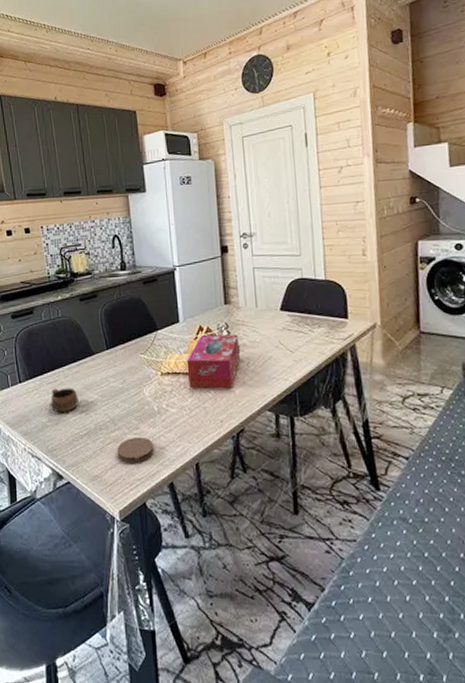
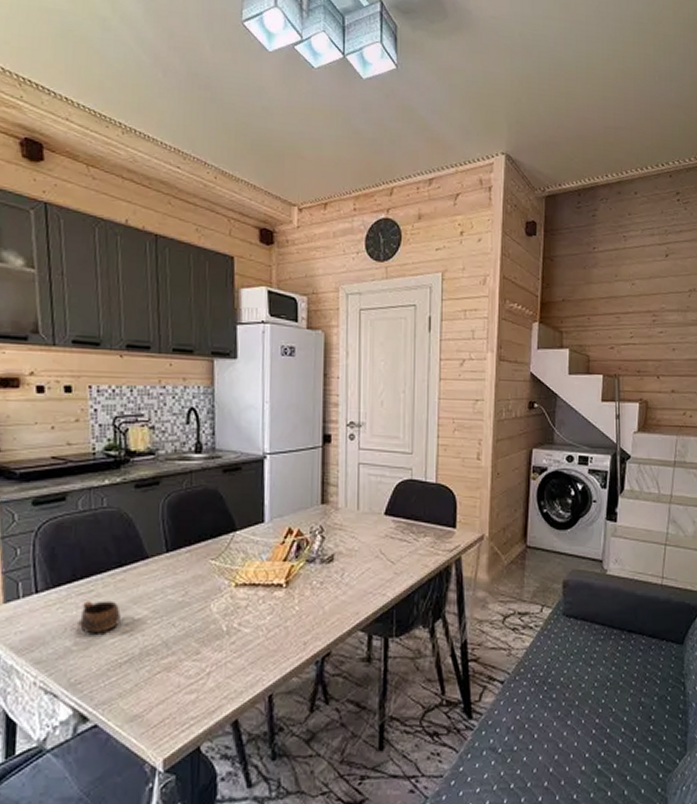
coaster: present [117,437,154,463] -> none [167,663,217,698]
tissue box: present [186,334,240,389] -> none [268,538,334,605]

